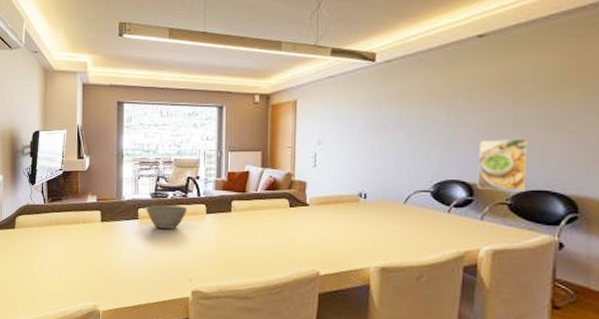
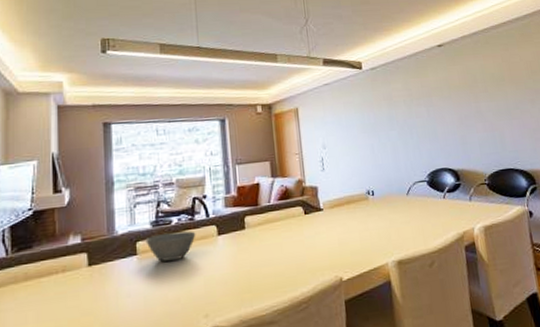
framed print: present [477,138,529,192] -> none [456,126,498,174]

